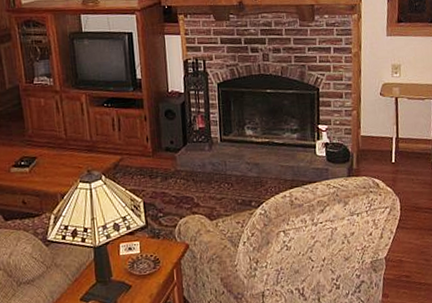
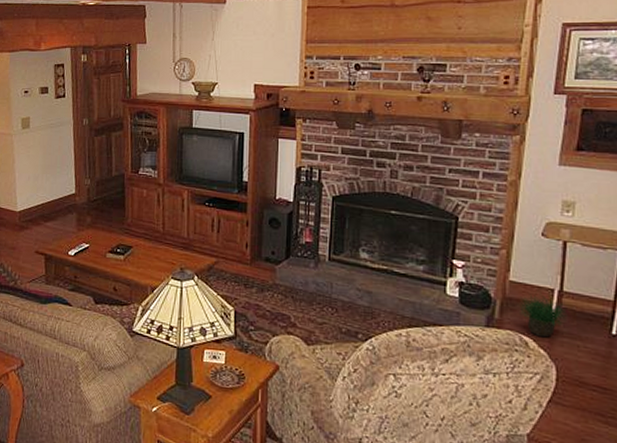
potted plant: none [370,141,404,178] -> present [519,292,568,338]

